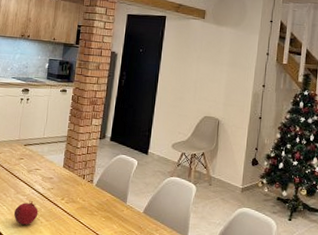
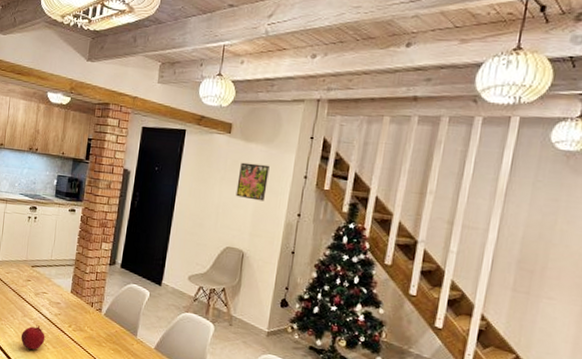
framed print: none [211,43,238,76] -> present [235,162,270,201]

